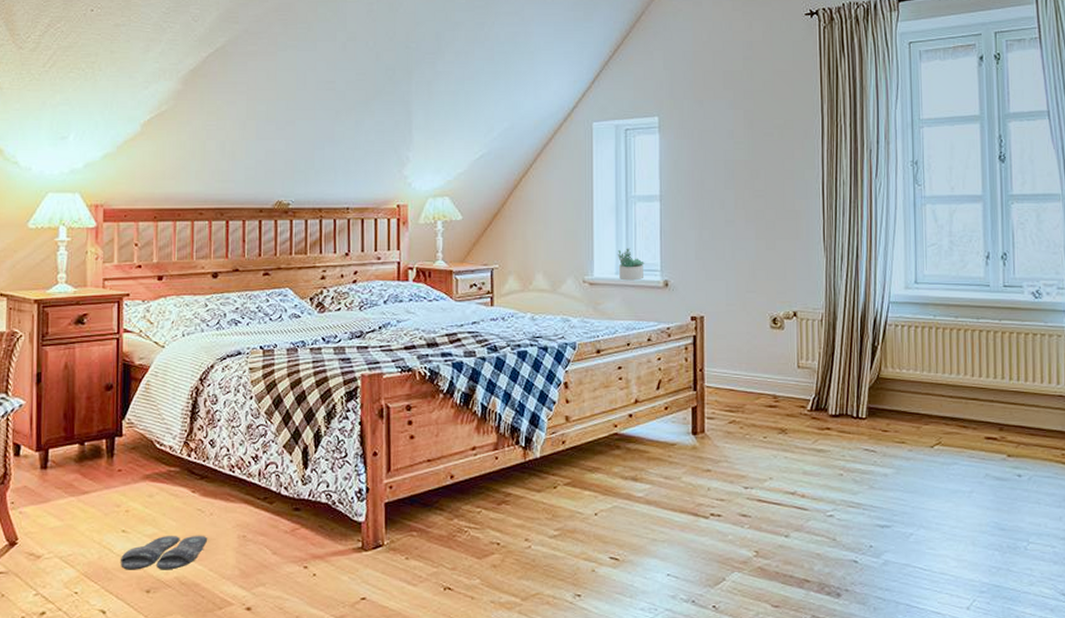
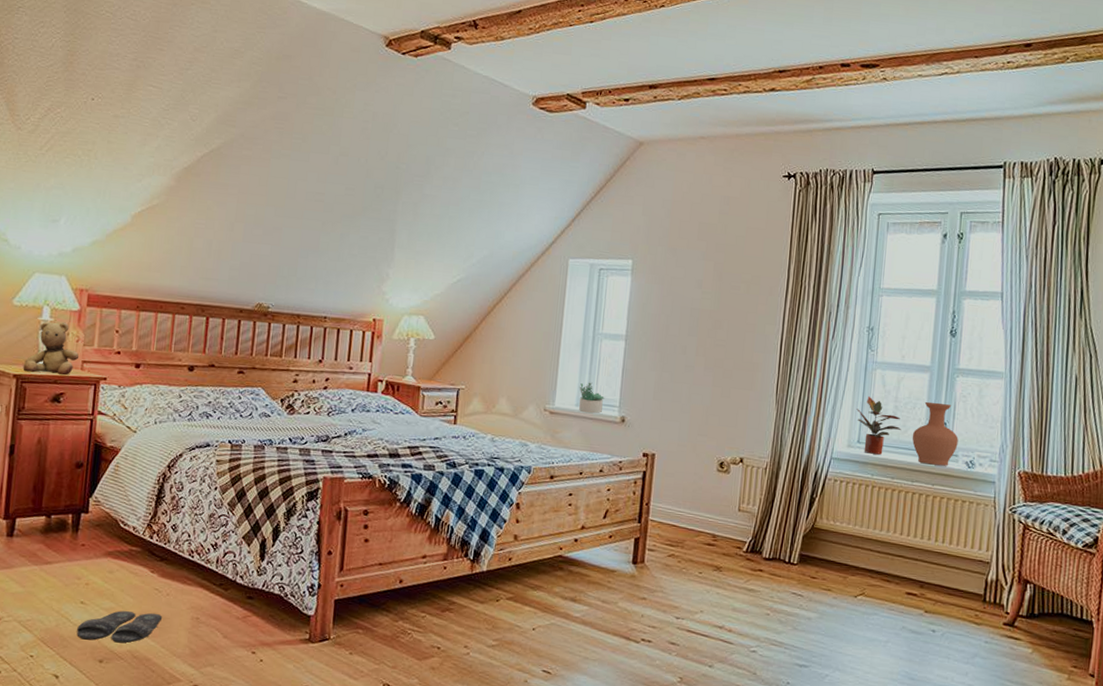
teddy bear: none [43,240,100,296] -> present [23,321,80,376]
potted plant: none [910,234,960,294] -> present [857,396,902,455]
vase: none [971,232,1021,299] -> present [912,401,959,466]

